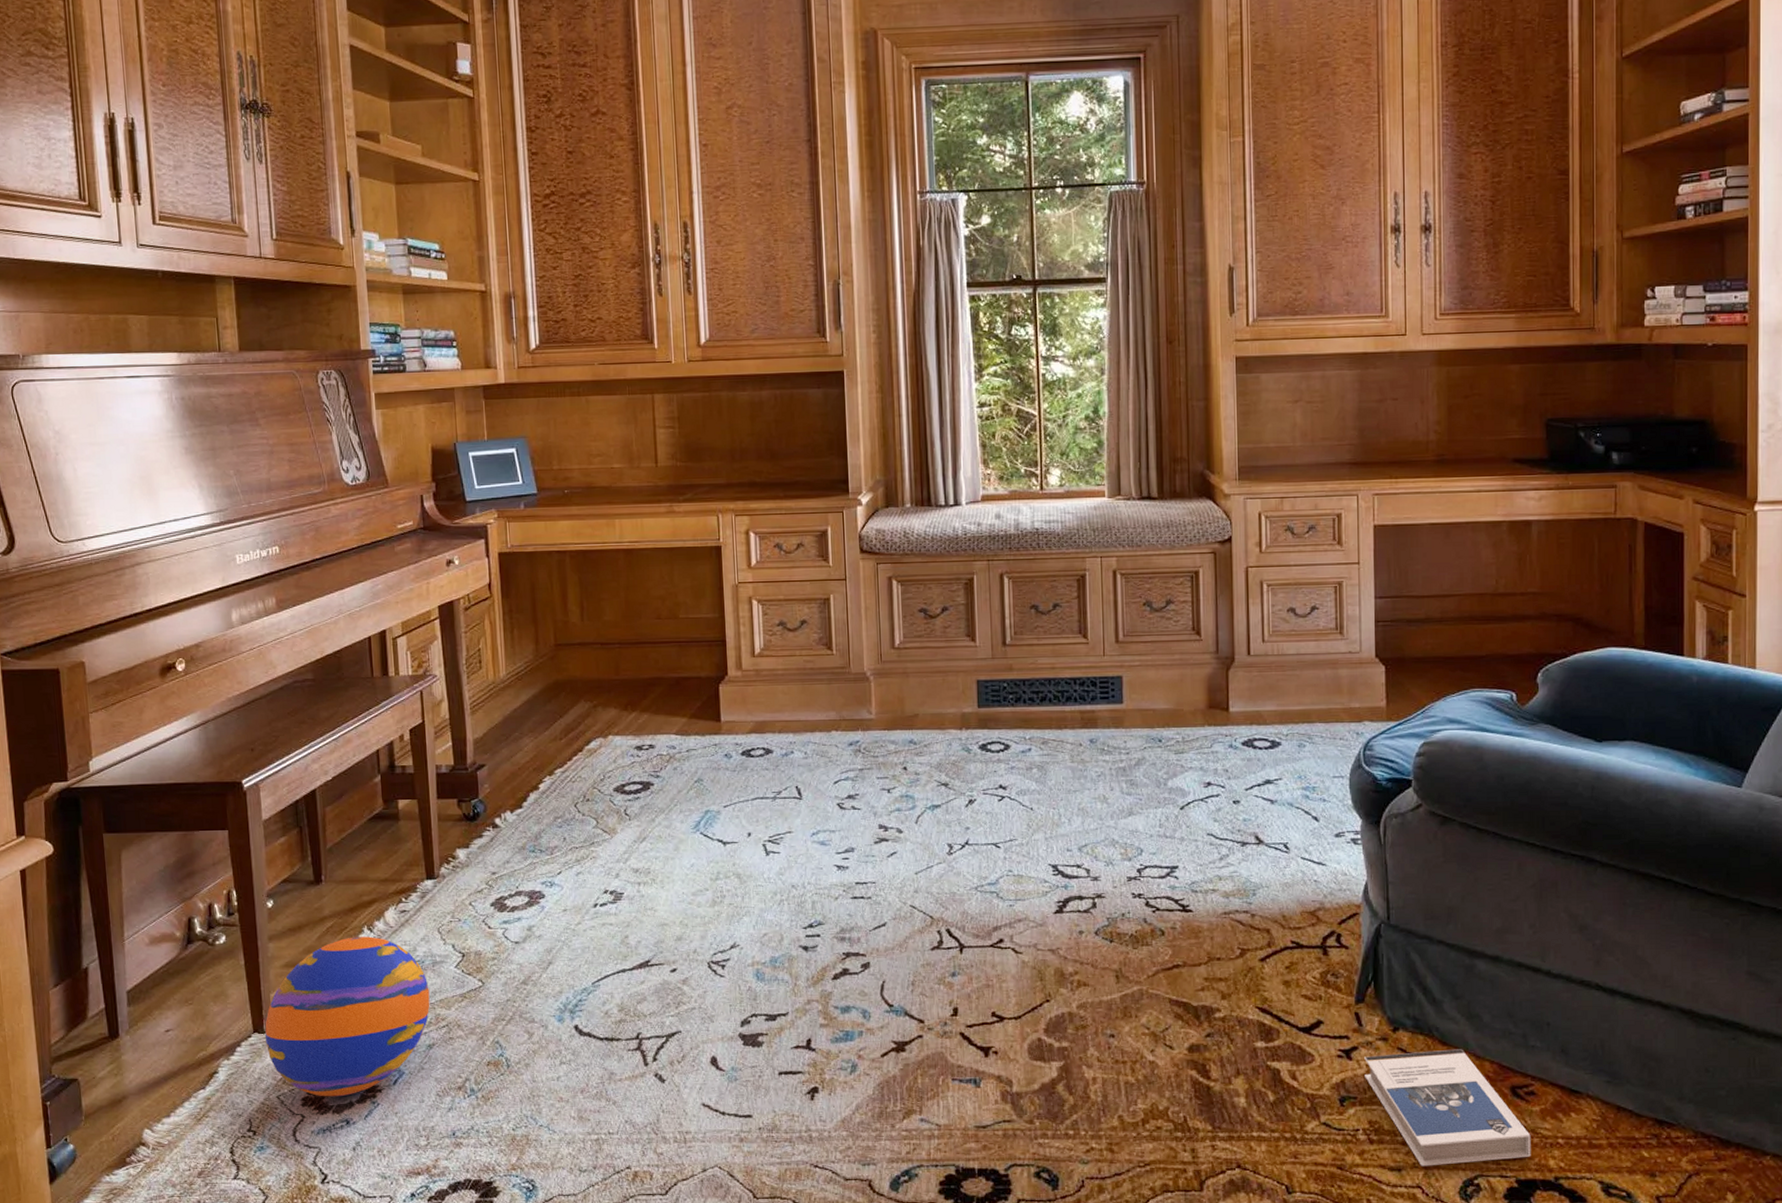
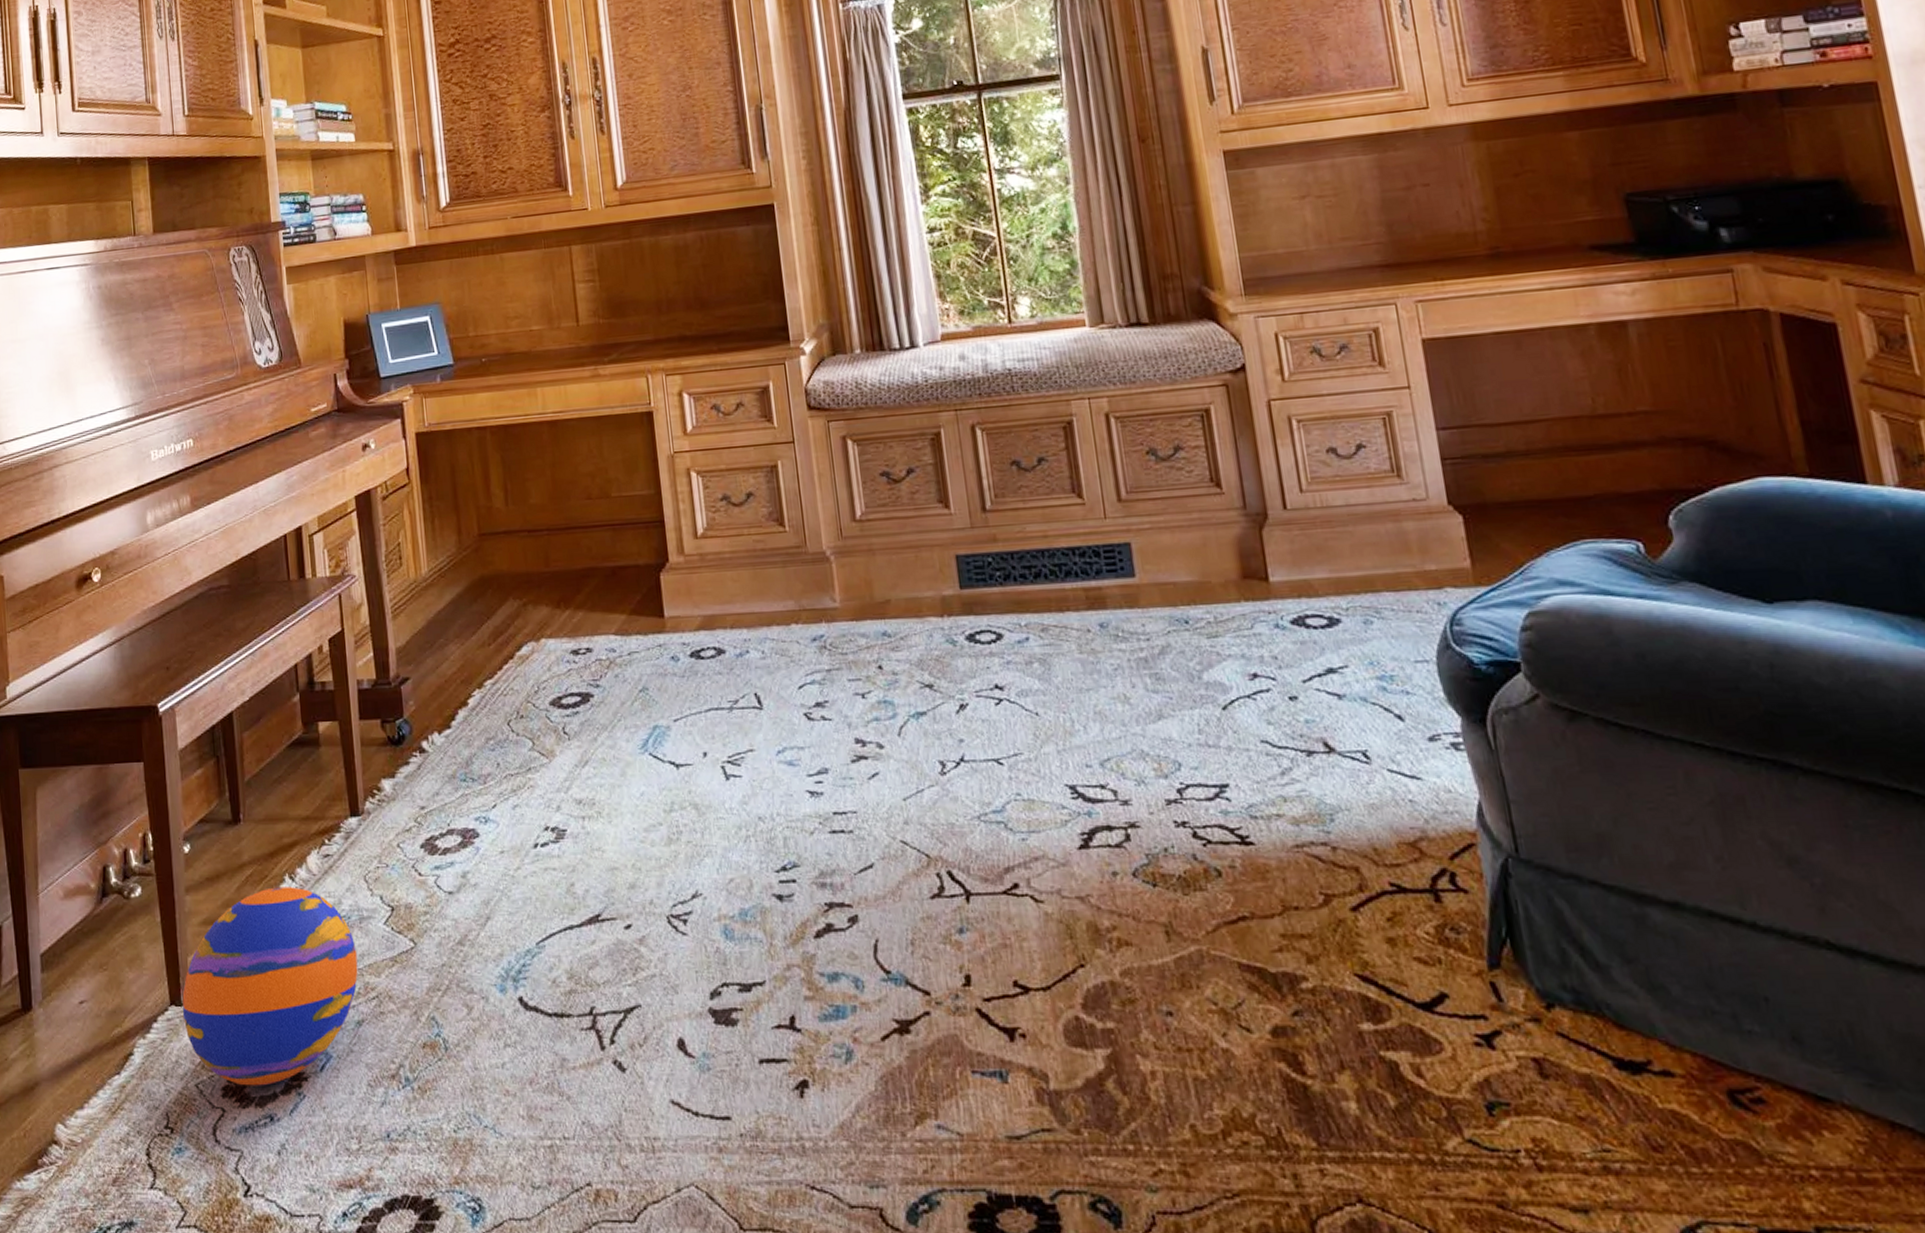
hardback book: present [1364,1049,1531,1166] -> none [1512,1035,1775,1207]

